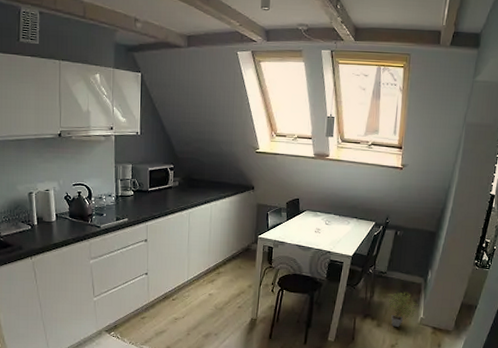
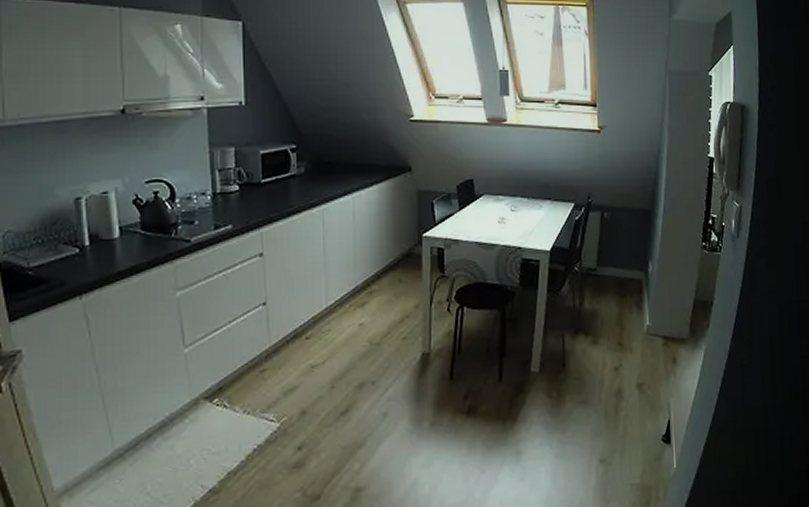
potted plant: present [387,292,418,327] -> none [601,292,642,342]

